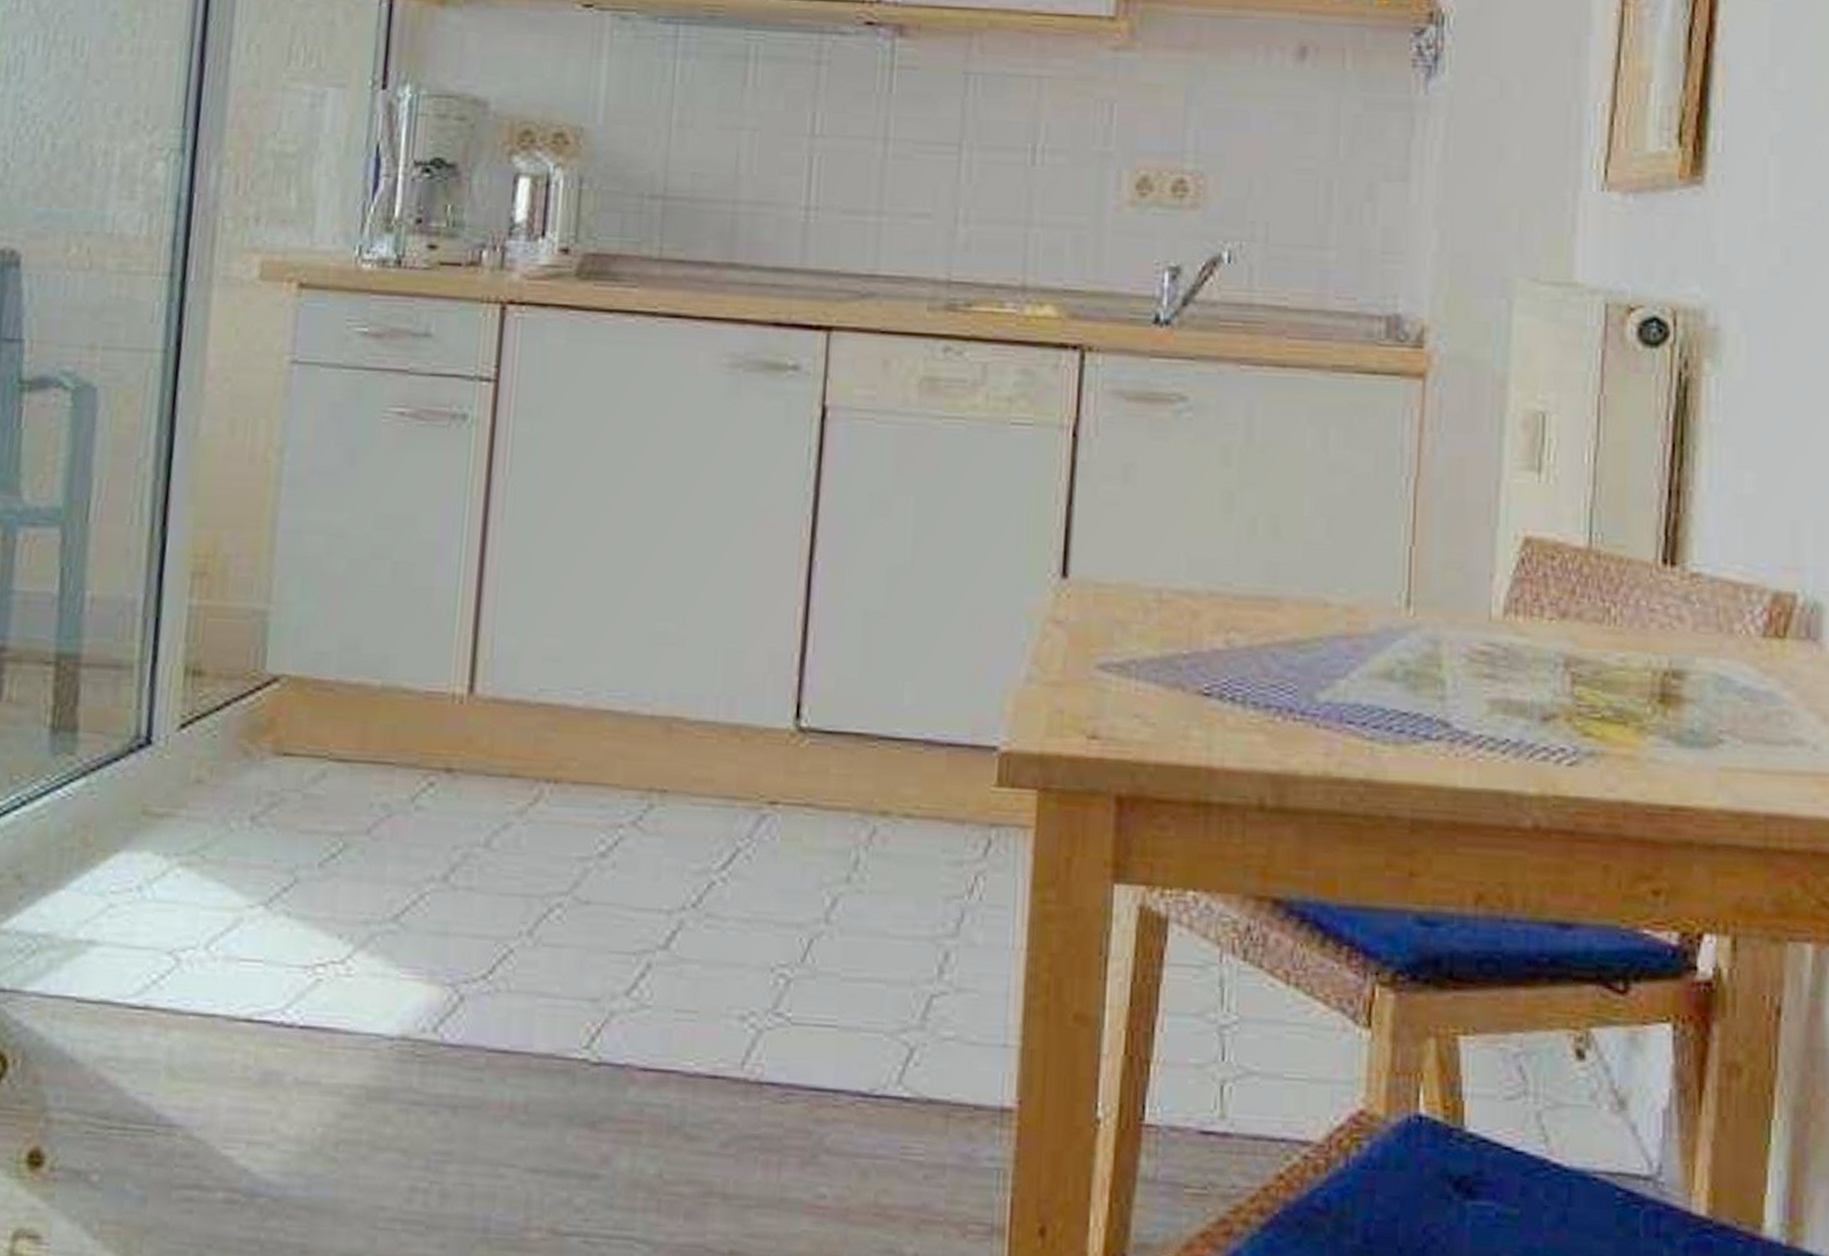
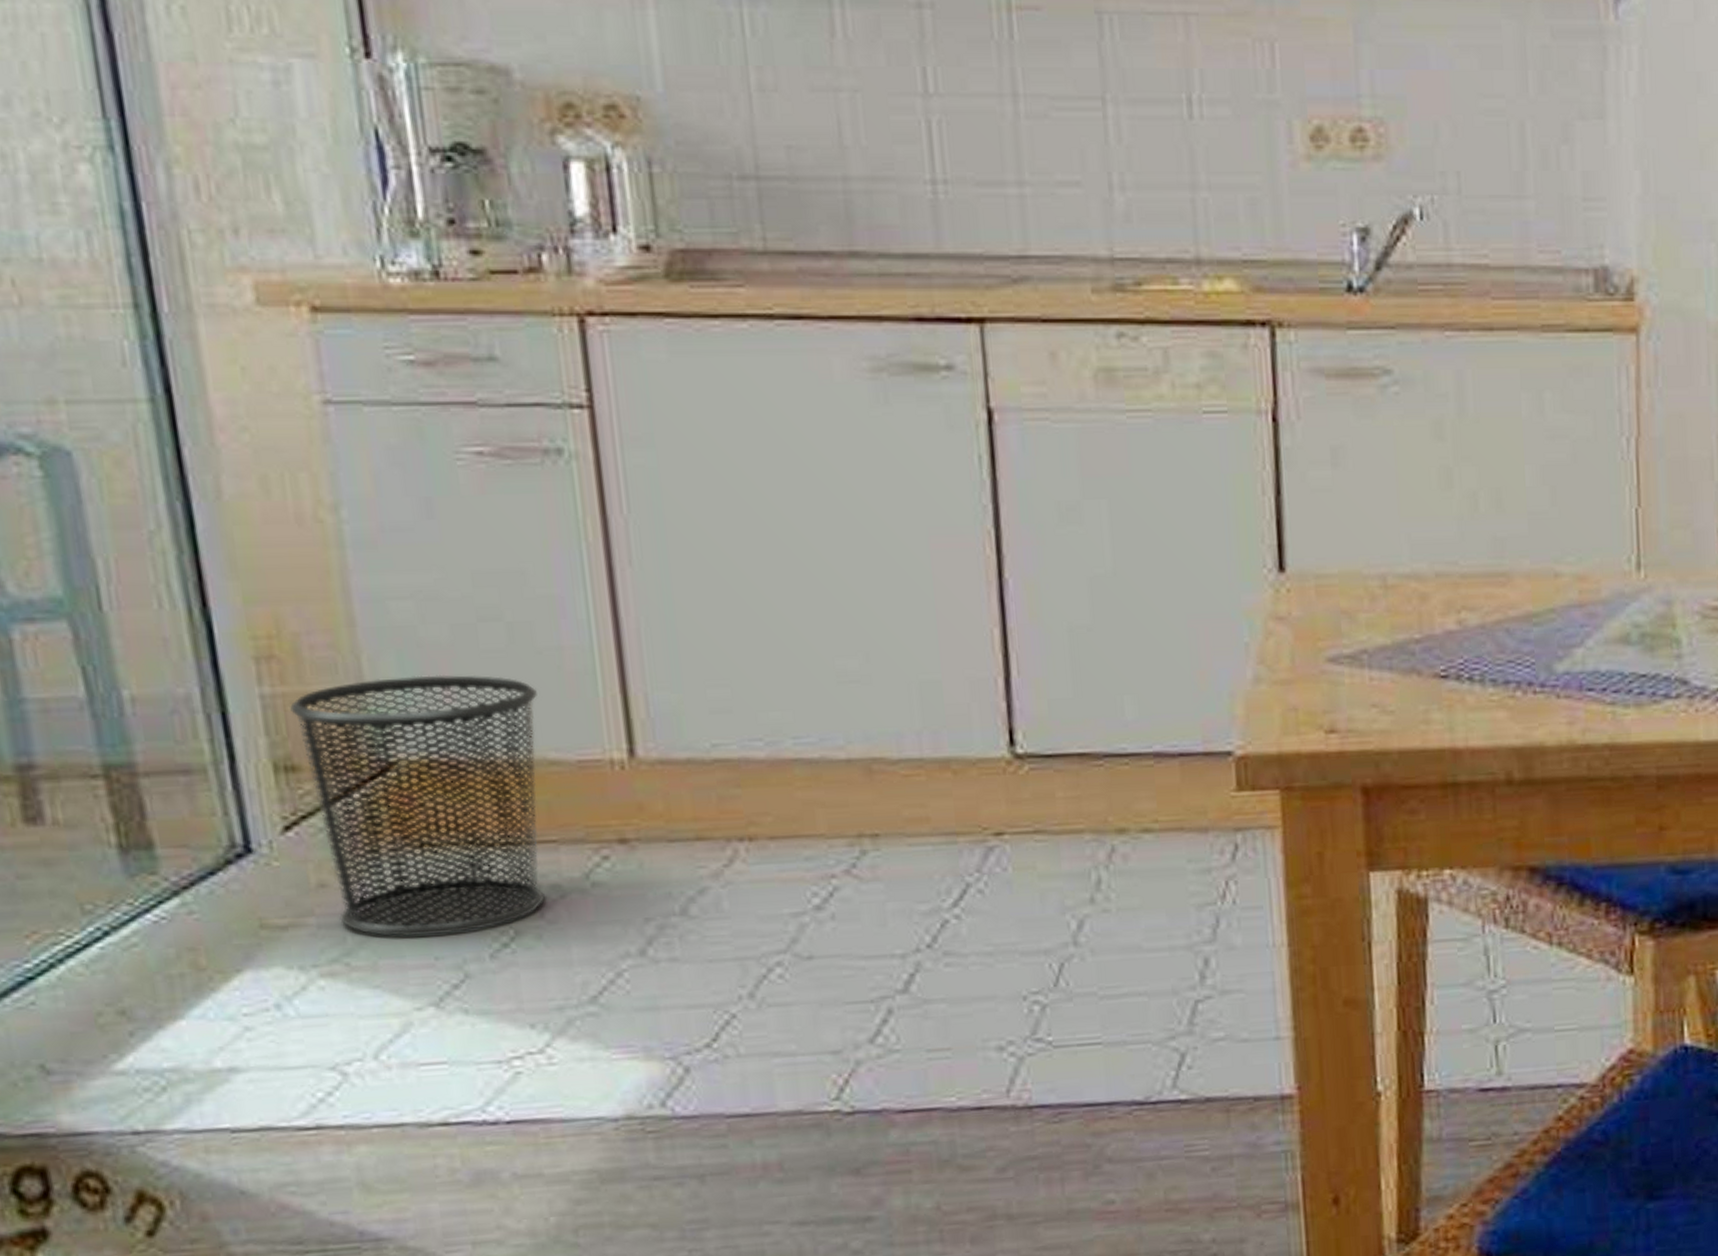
trash can: none [206,601,405,839] -> present [290,674,545,936]

